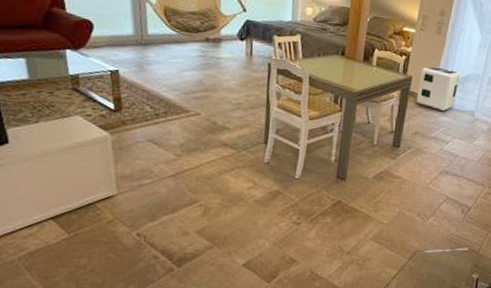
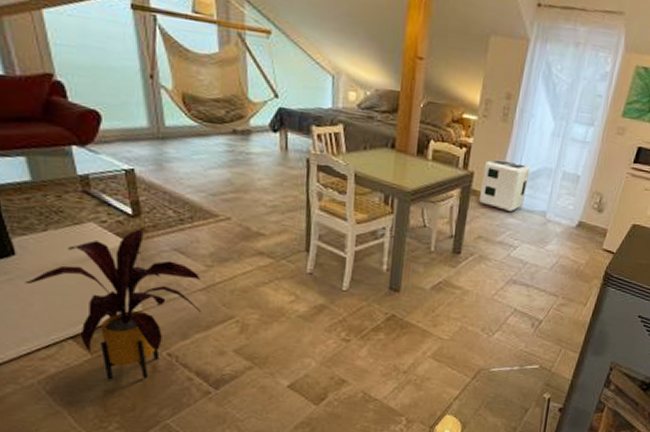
house plant: none [14,121,170,258] -> present [24,227,201,381]

